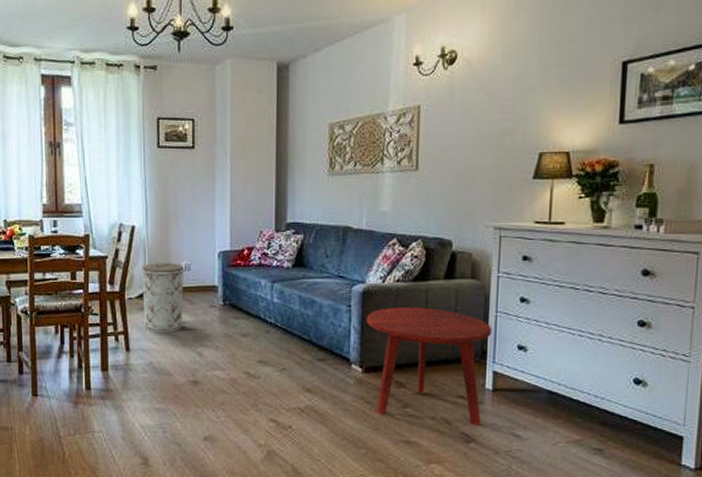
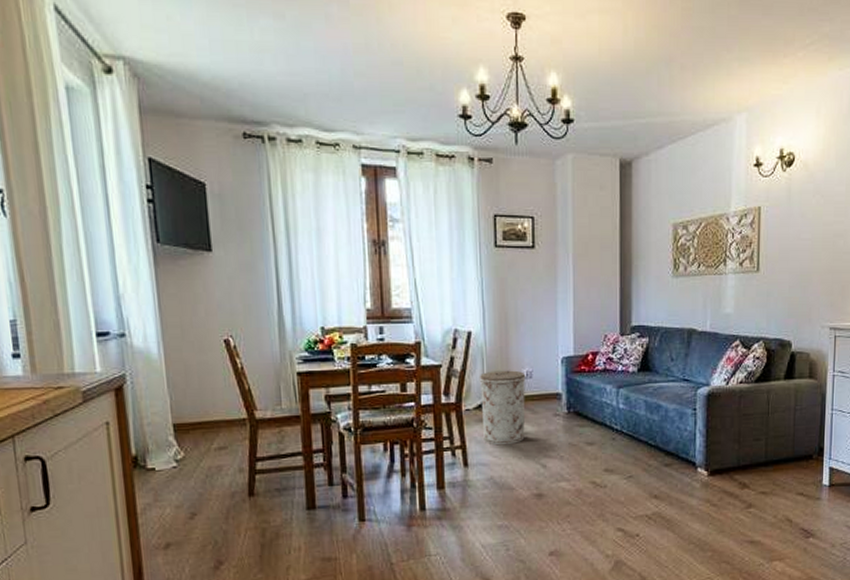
side table: present [366,306,493,425] -> none [711,408,829,521]

